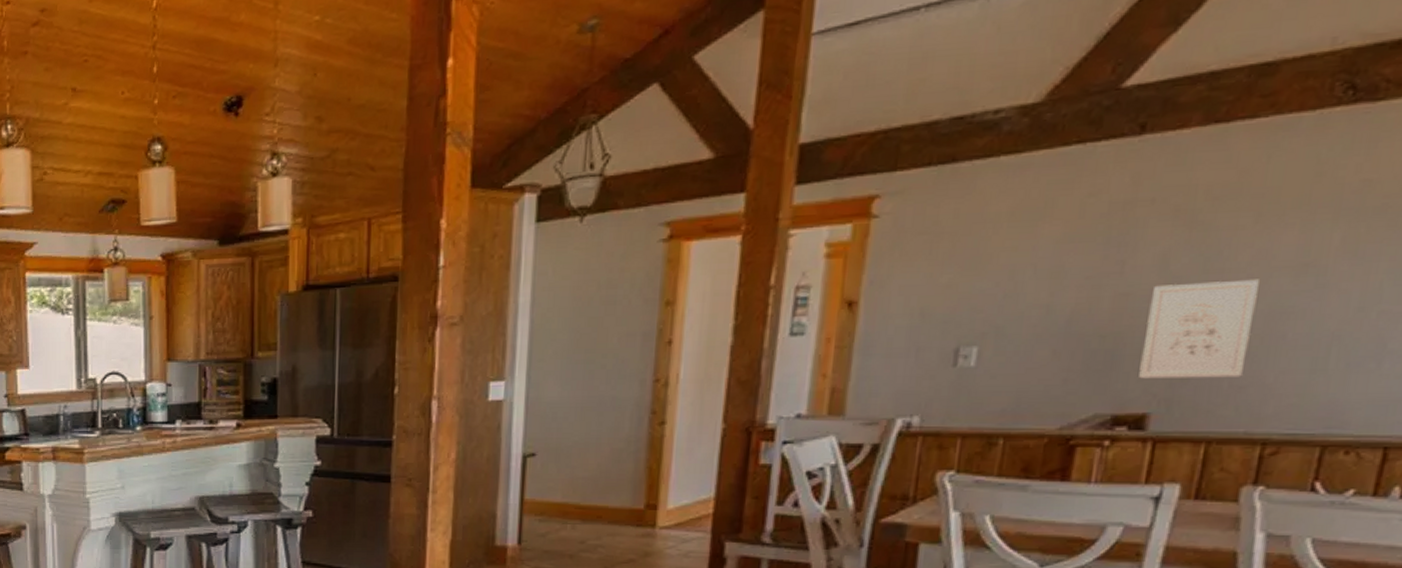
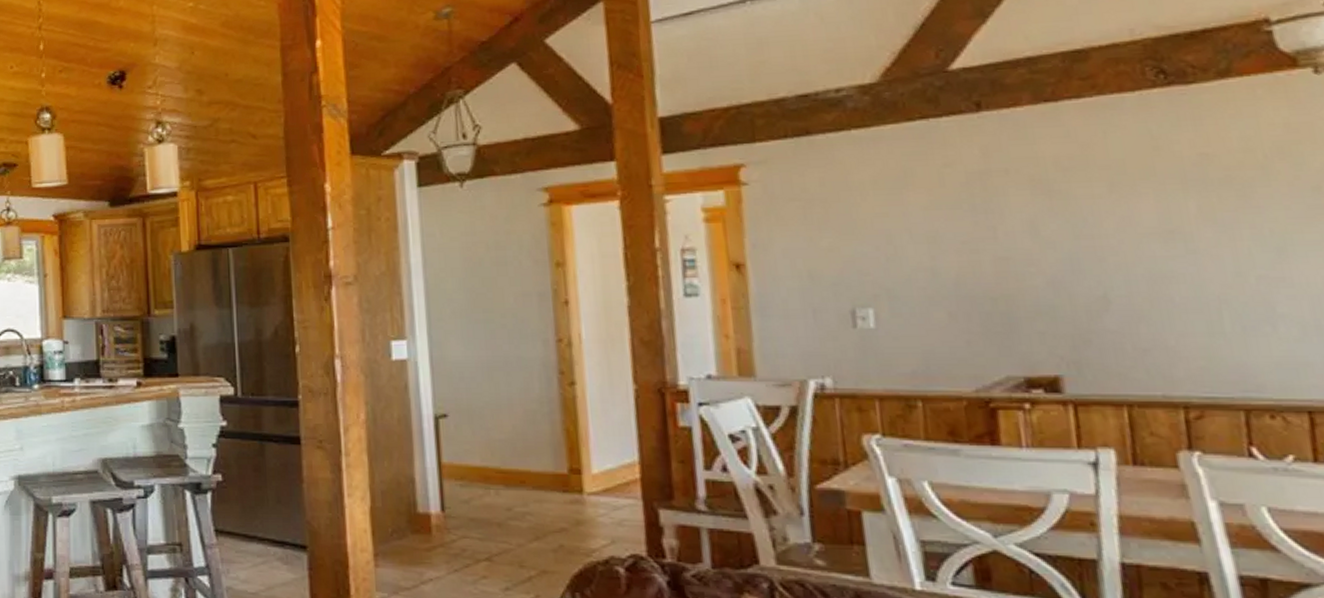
wall art: present [1139,279,1259,379] -> none [1031,245,1143,341]

